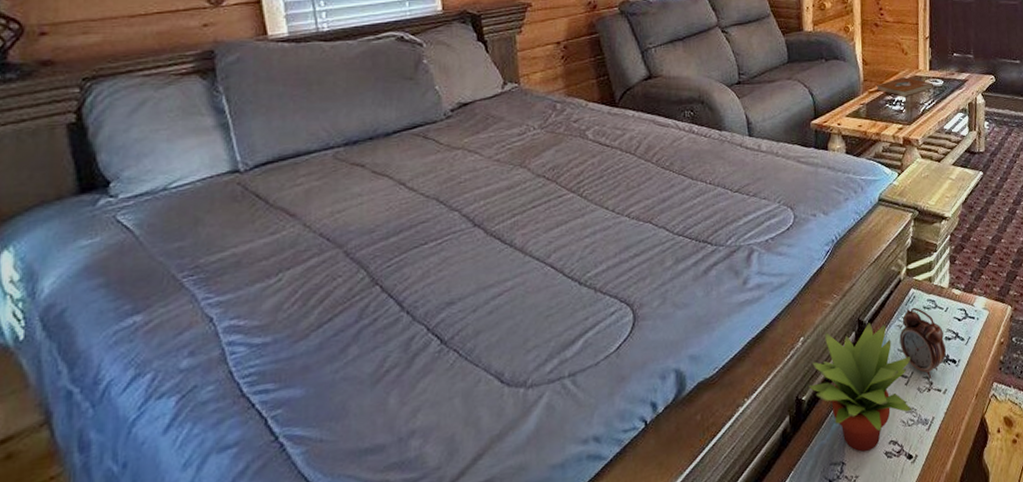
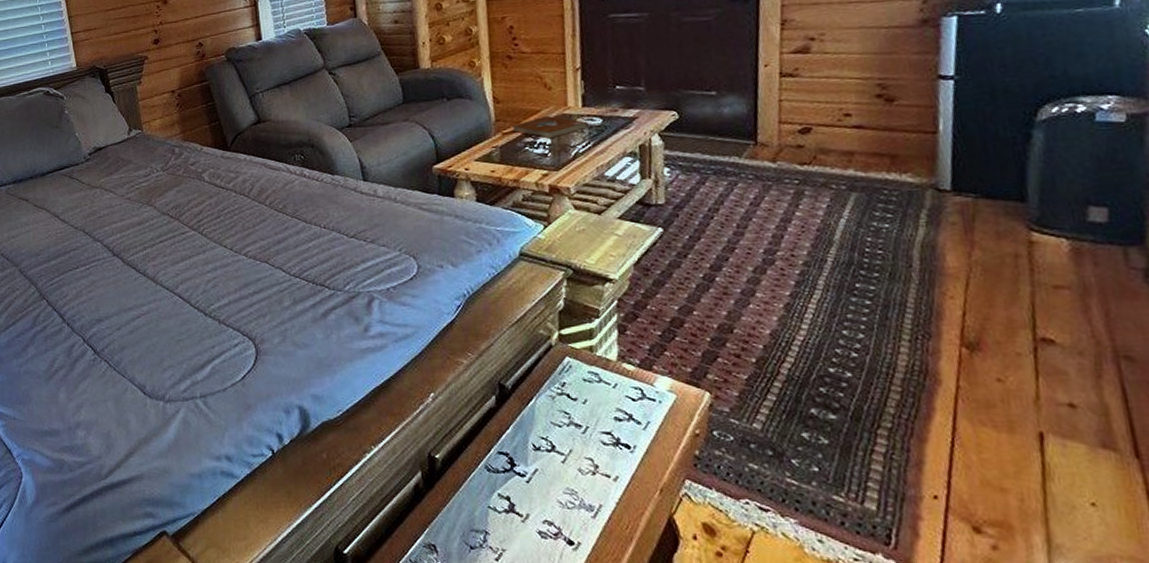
succulent plant: present [808,322,912,452] -> none [442,388,572,525]
alarm clock: present [899,307,946,379] -> none [552,378,616,461]

